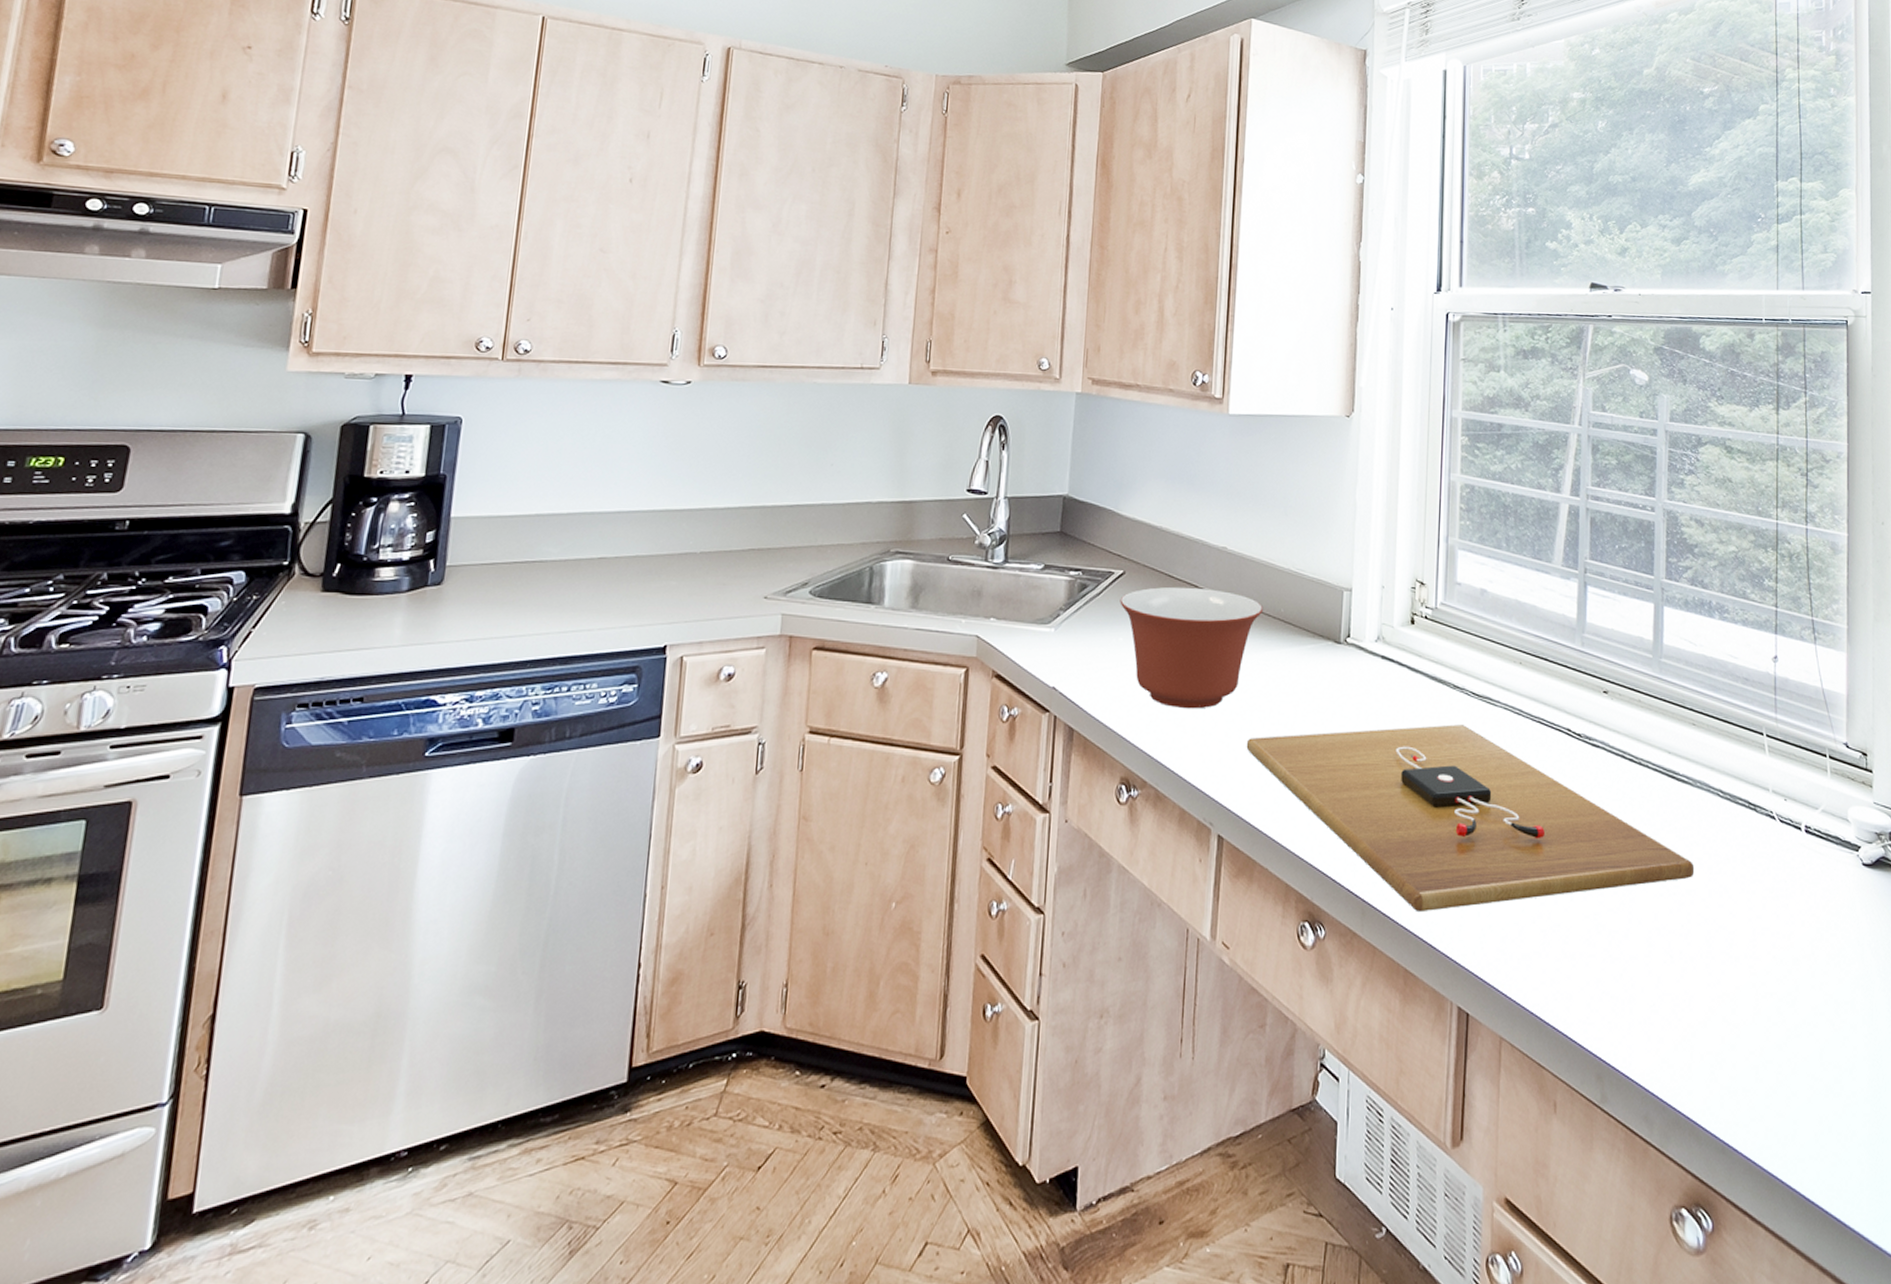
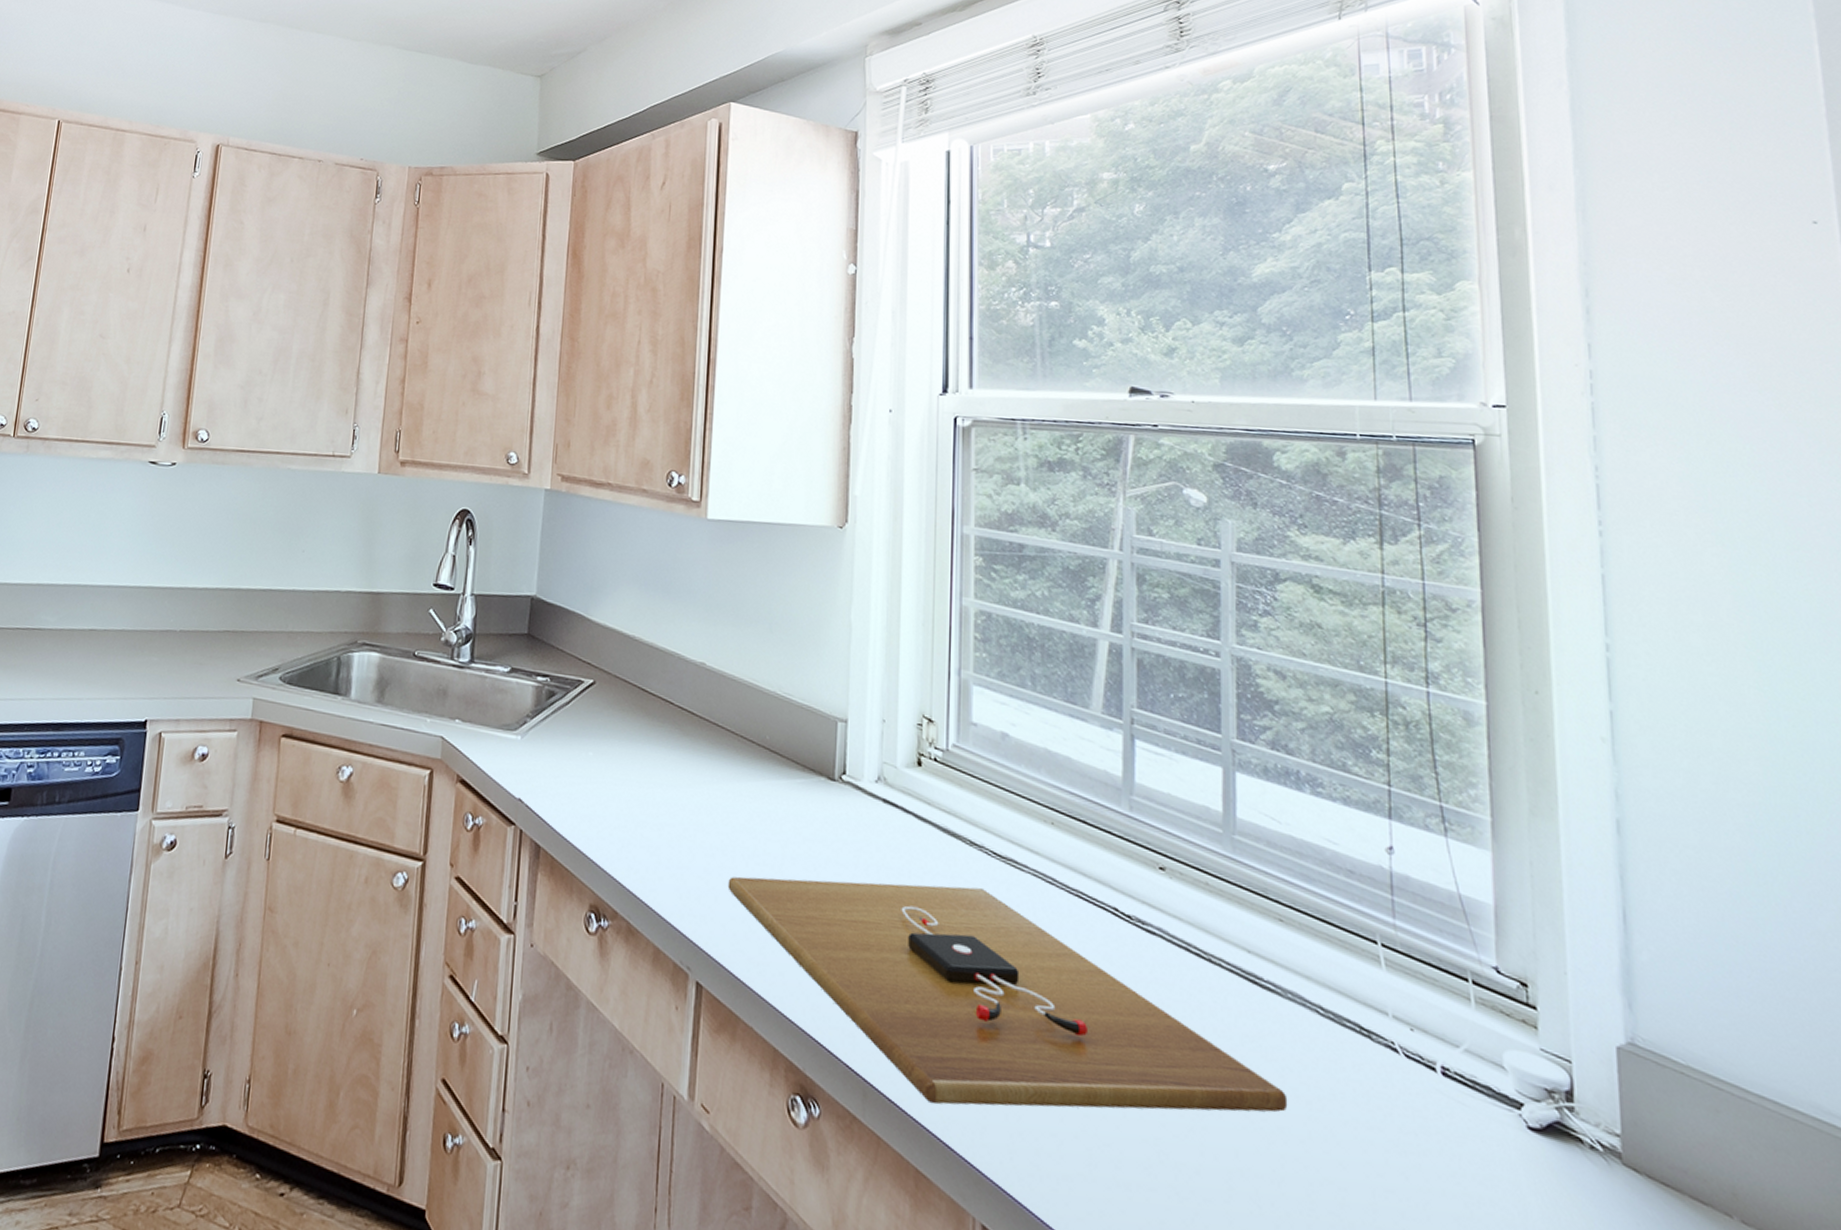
mixing bowl: present [1120,586,1264,709] -> none [589,701,747,839]

